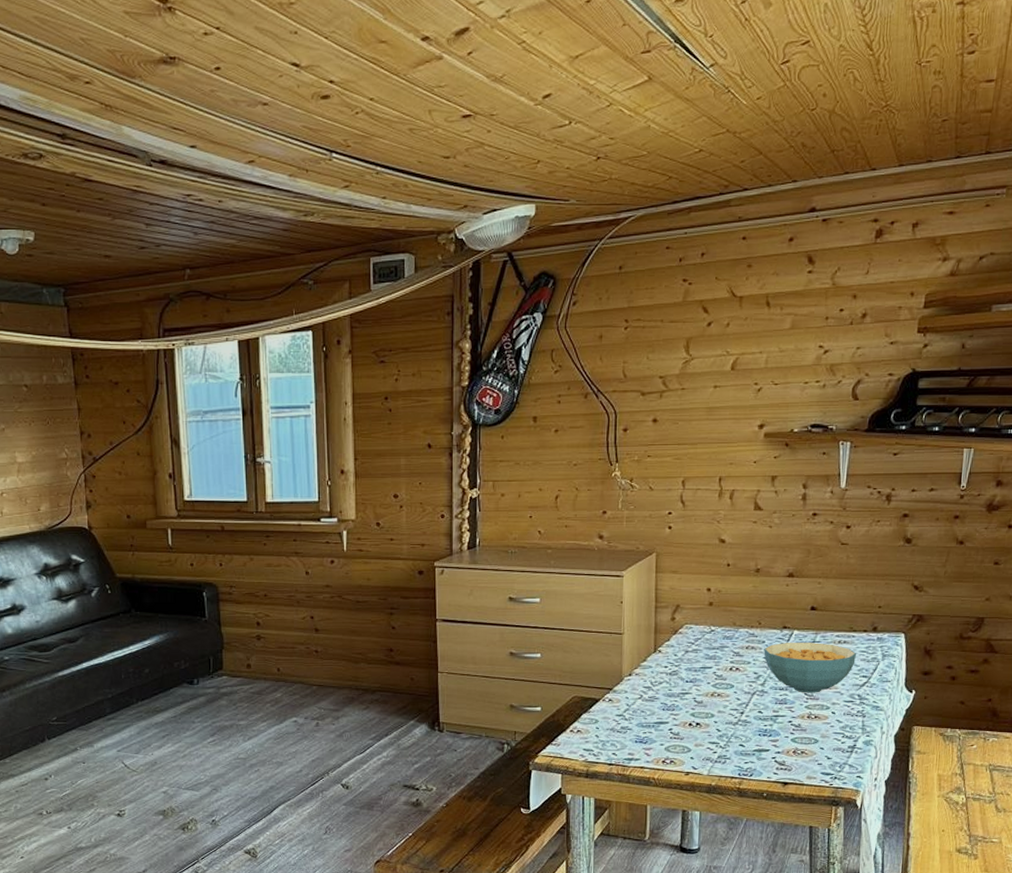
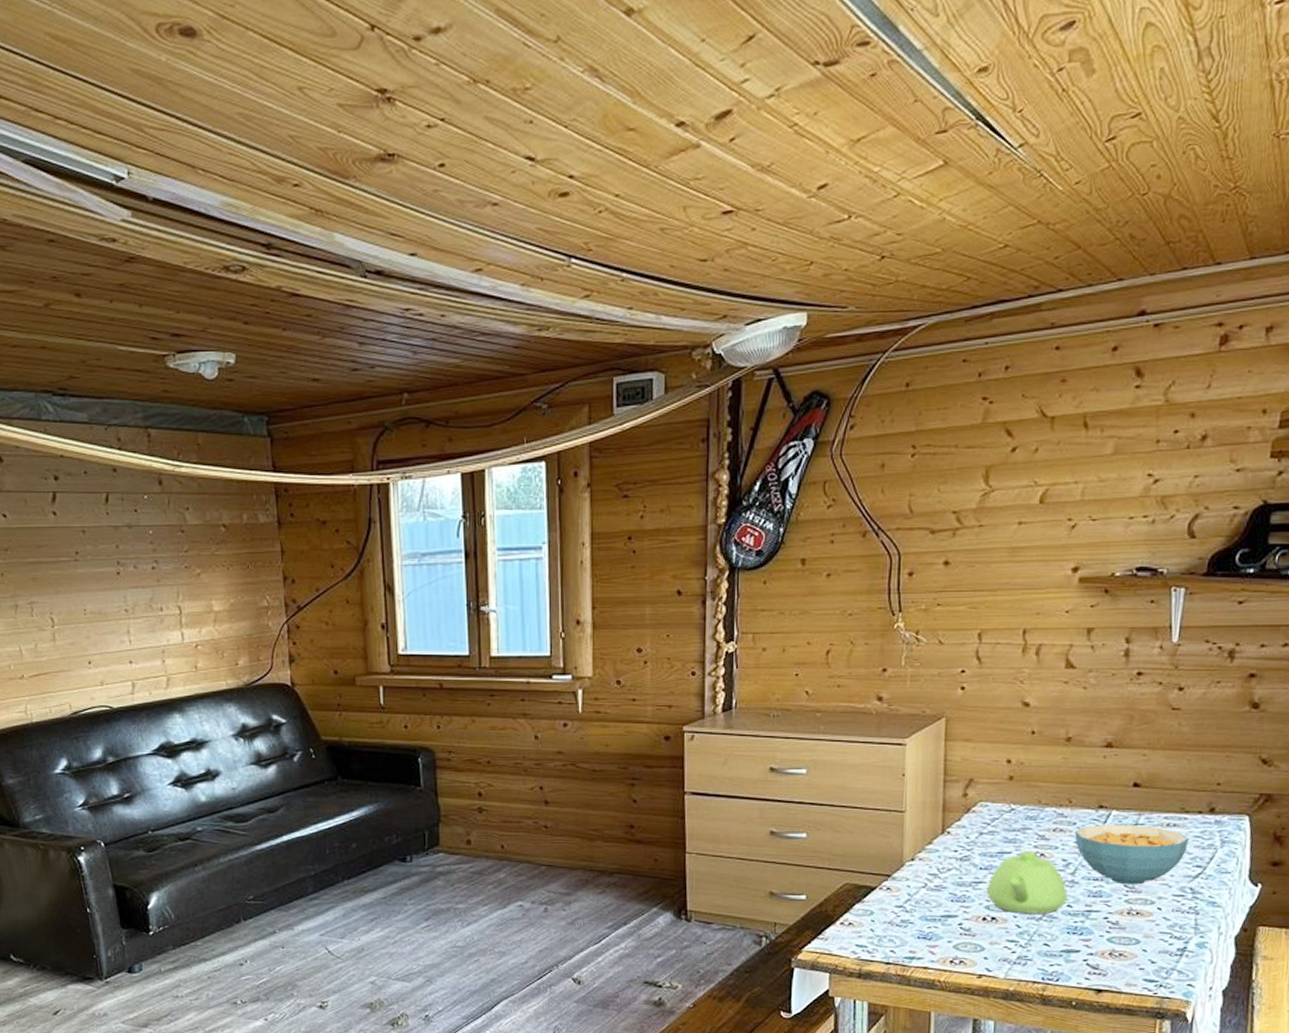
teapot: none [692,666,759,720] -> present [986,851,1068,914]

